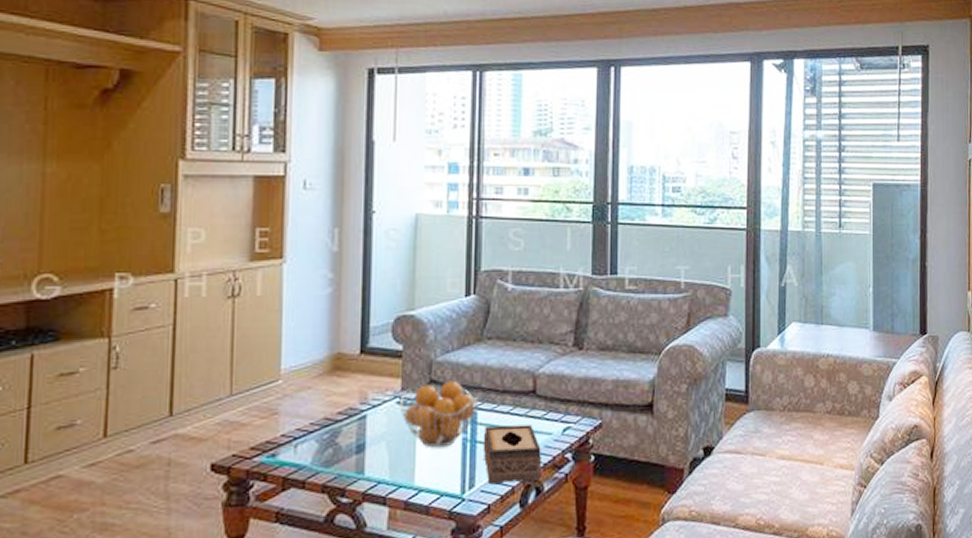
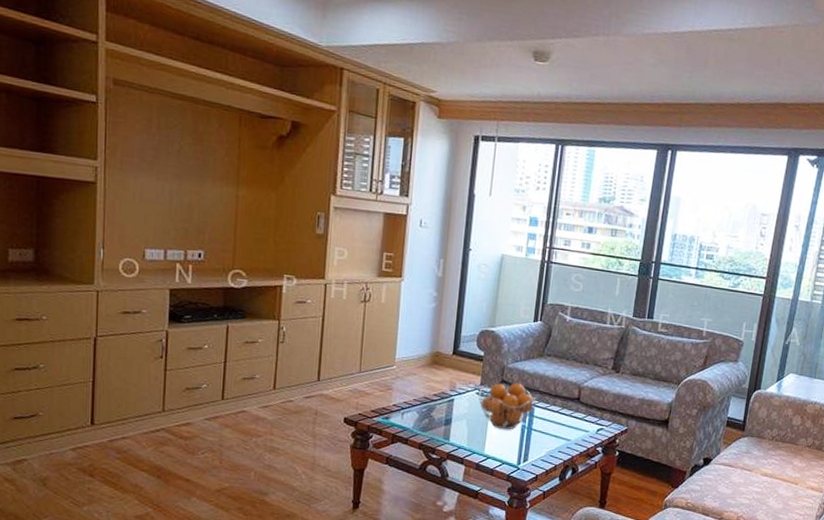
tissue box: present [483,424,541,484] -> none [536,420,579,464]

